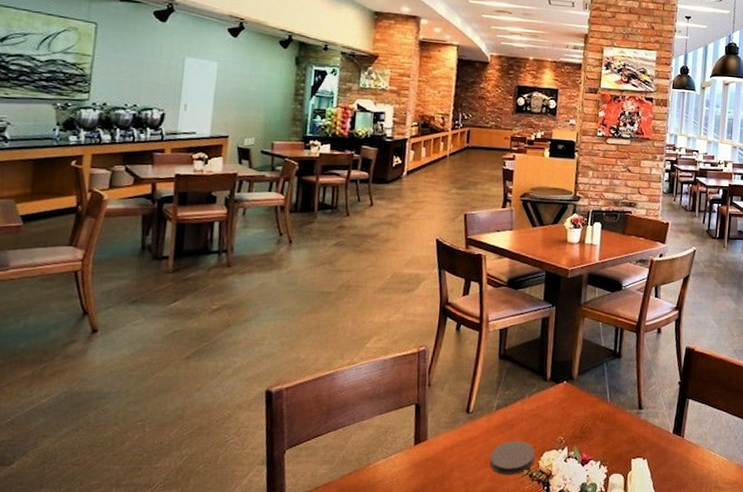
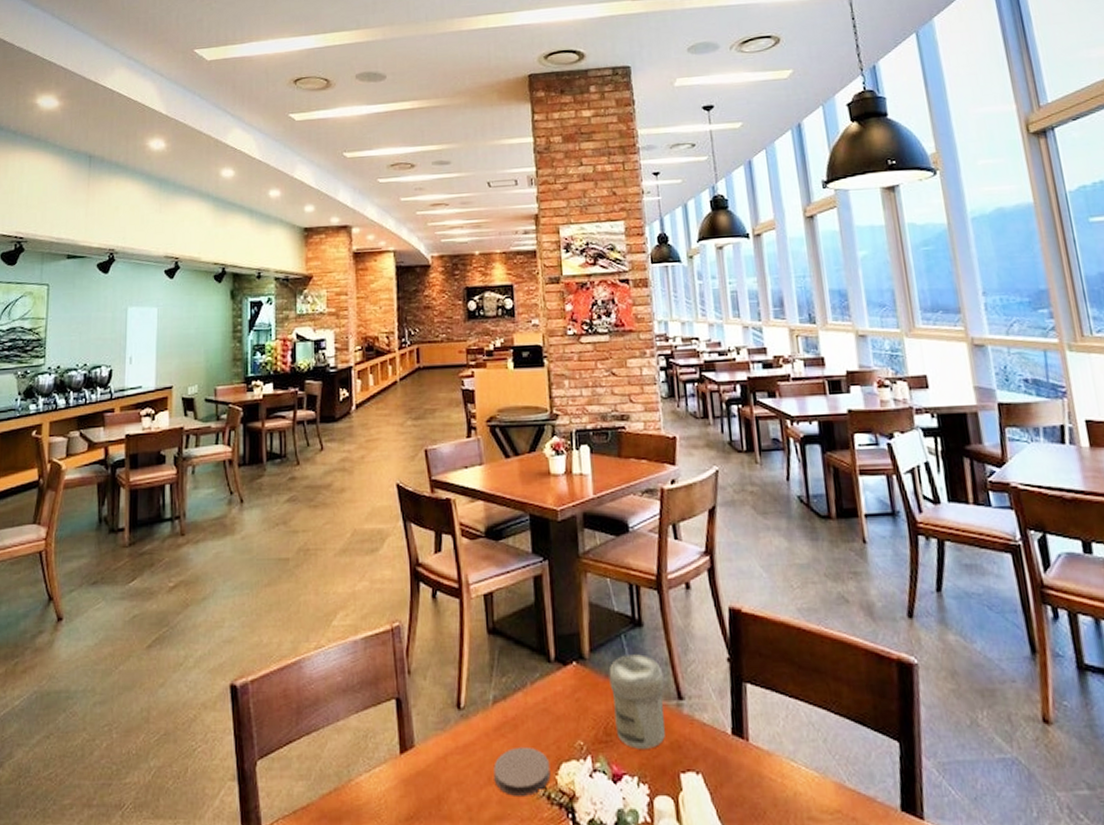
jar: none [589,377,631,442] -> present [609,654,666,749]

